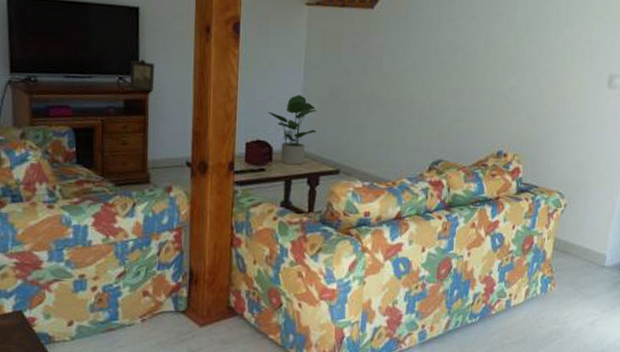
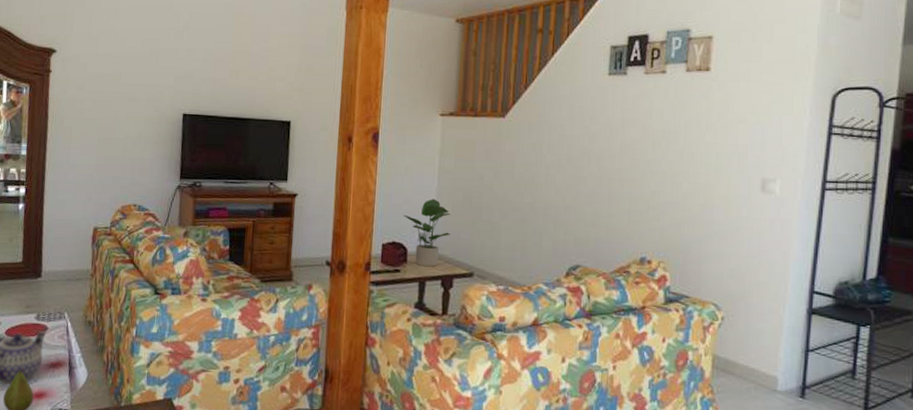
photo frame: present [129,59,155,92] -> none [278,166,302,196]

